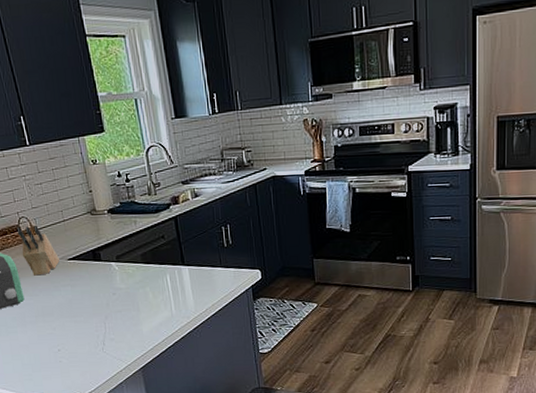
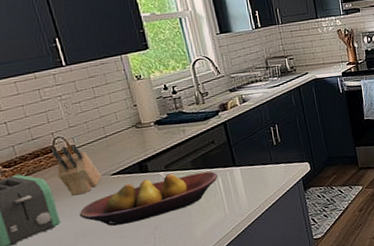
fruit bowl: none [40,266,166,310] -> present [79,171,217,226]

